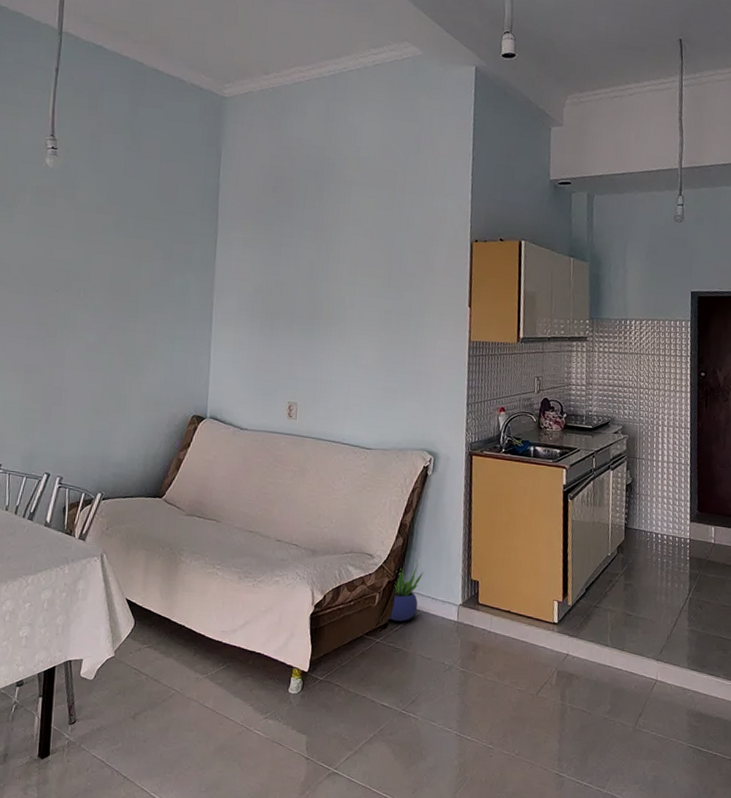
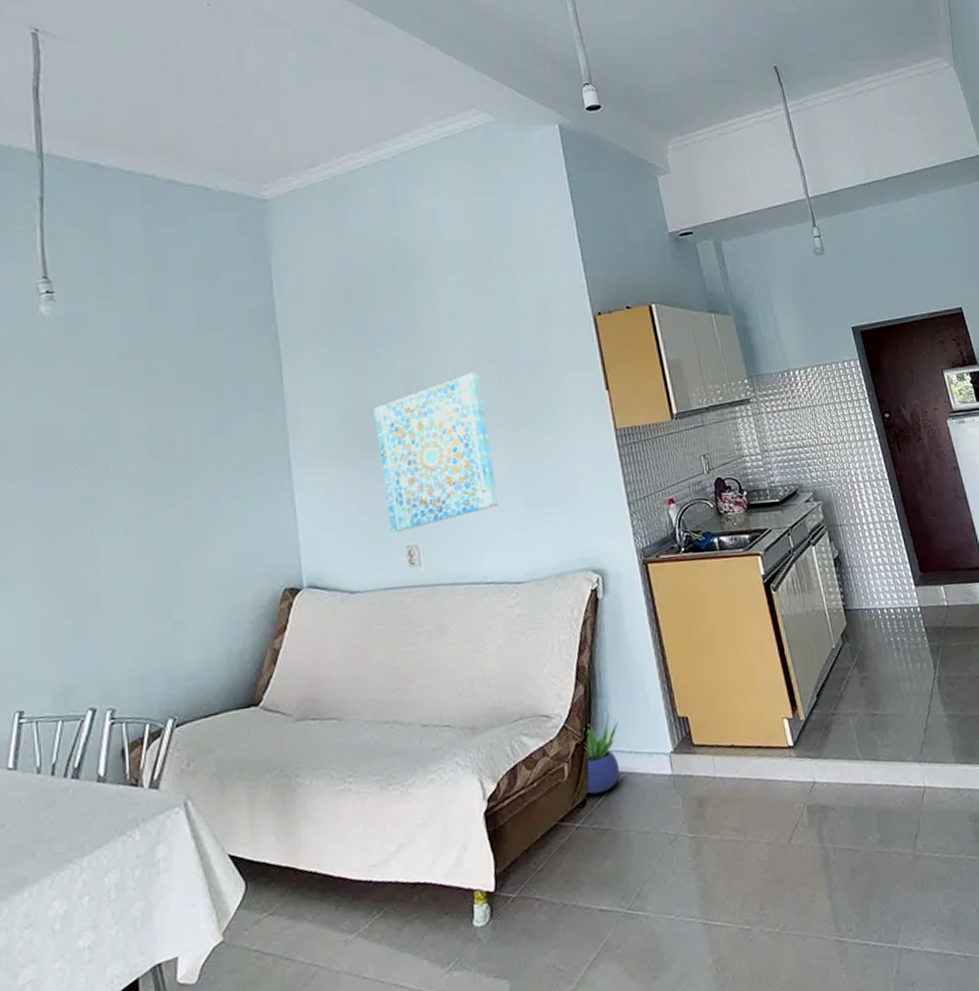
wall art: none [278,271,368,390] -> present [374,372,500,533]

